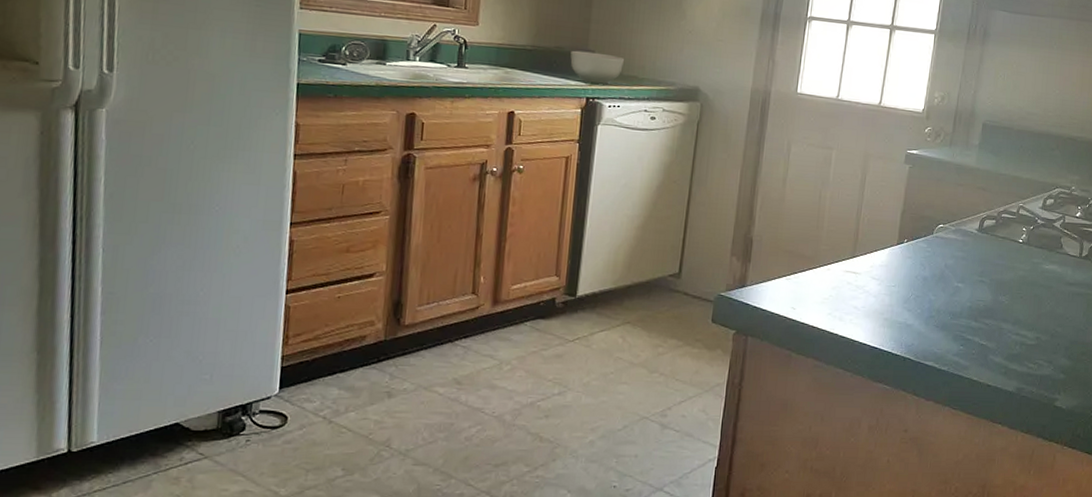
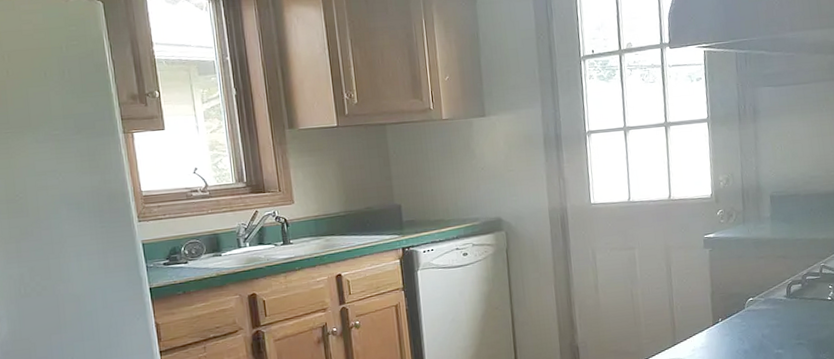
bowl: present [570,50,625,84] -> none [380,204,430,234]

